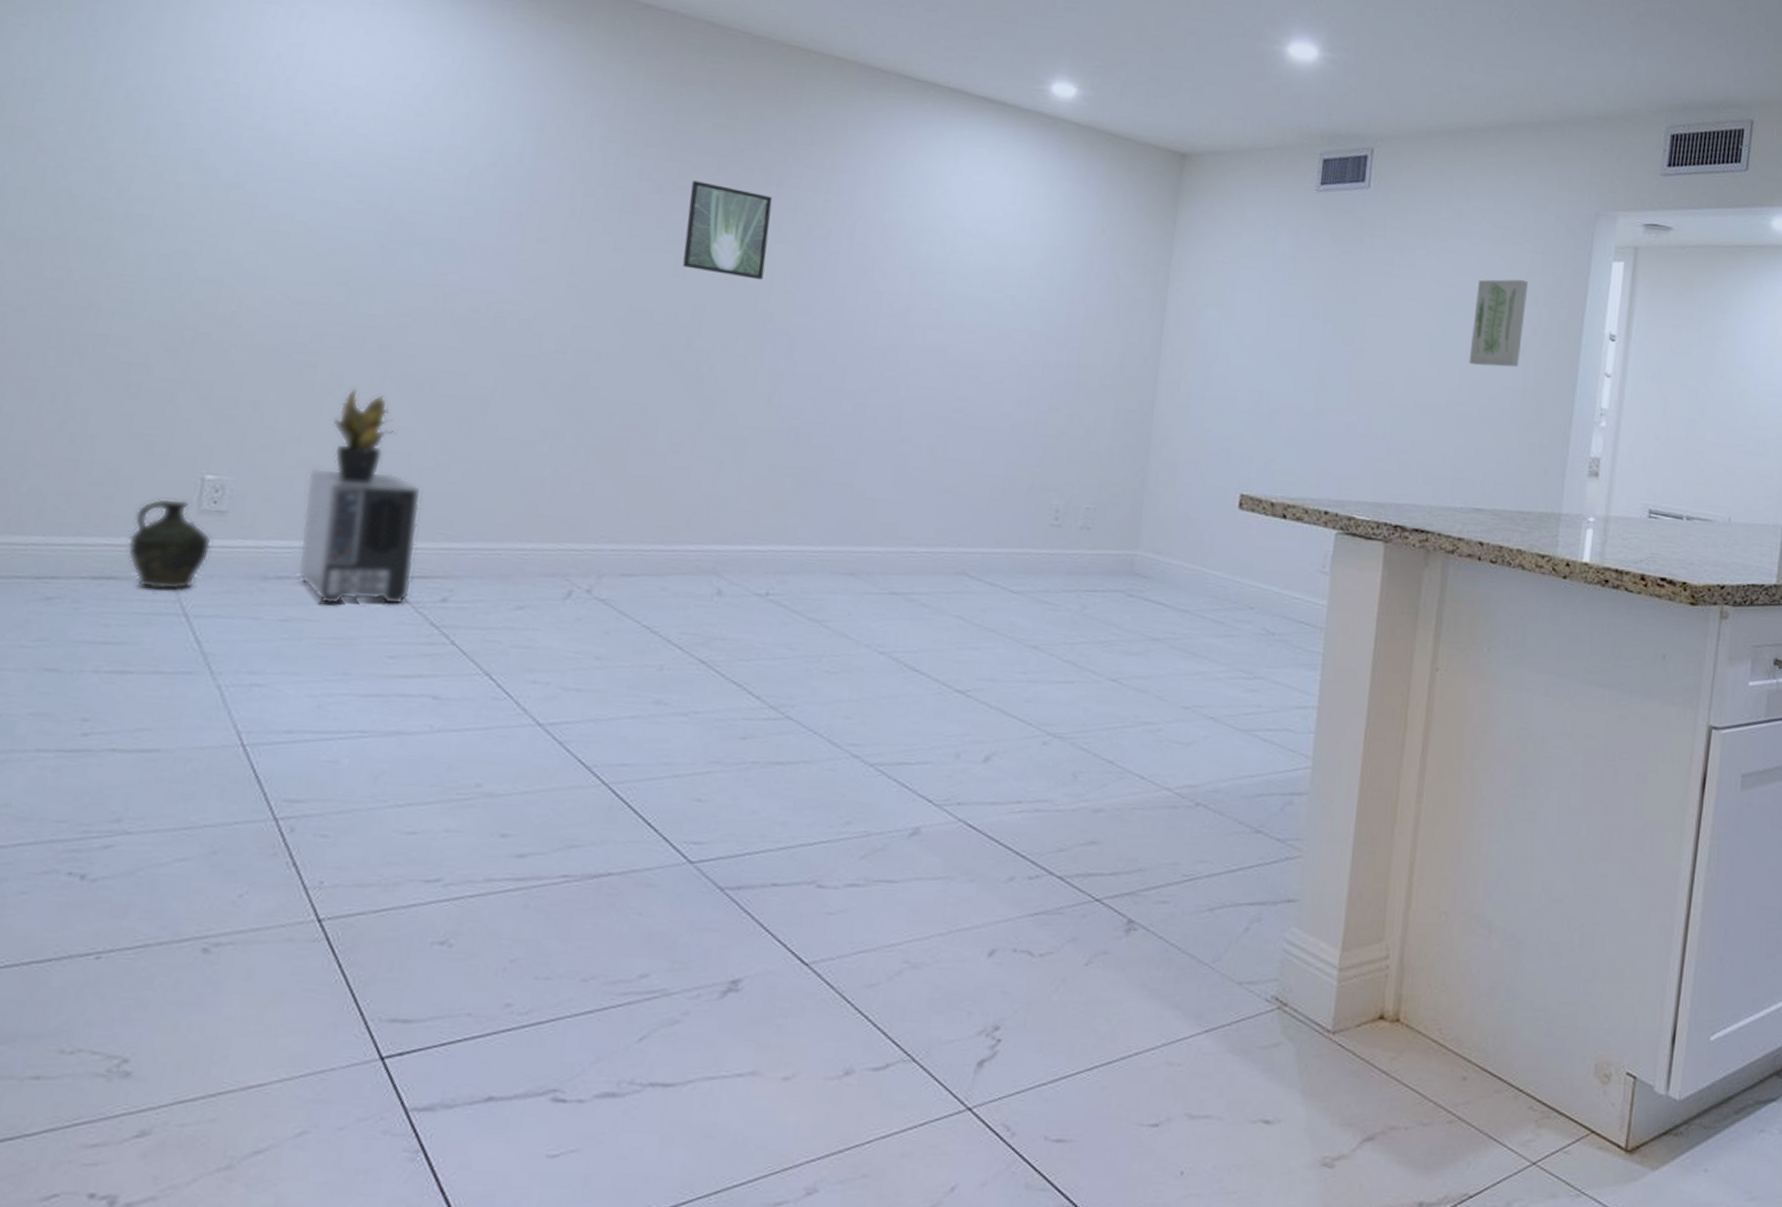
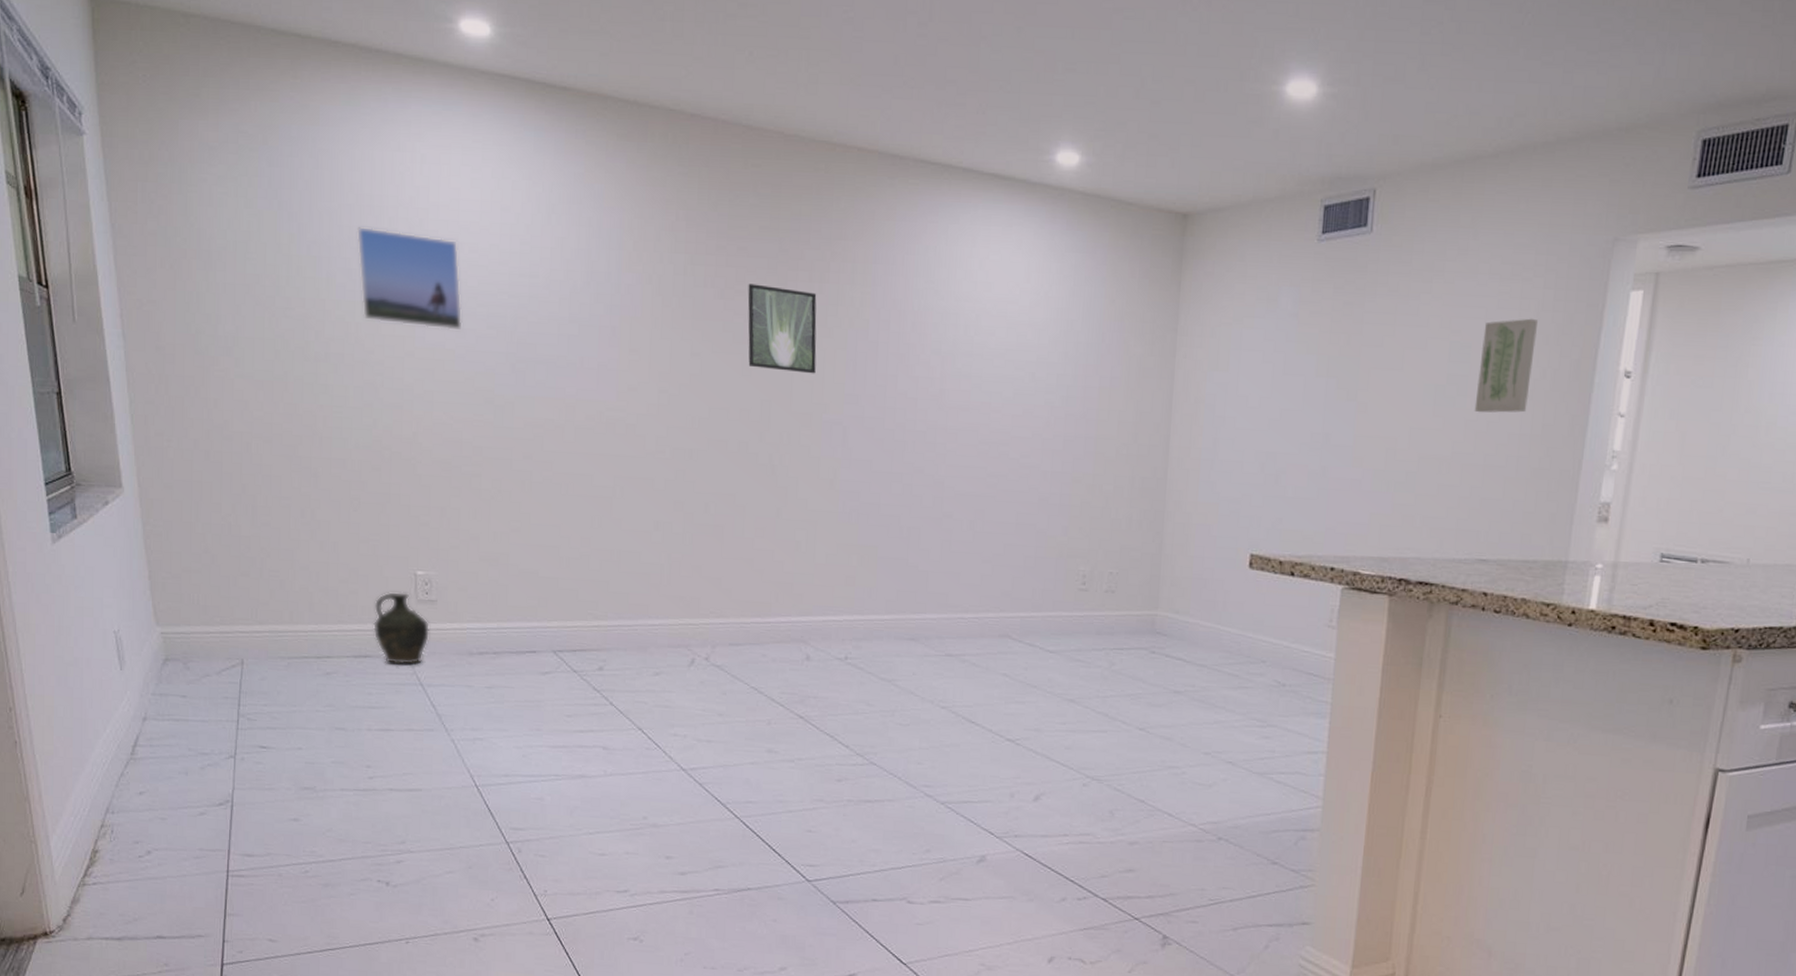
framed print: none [188,77,333,201] -> present [356,226,463,330]
air purifier: present [296,468,422,606] -> none [488,561,576,675]
potted plant: present [333,388,397,483] -> none [499,493,547,573]

